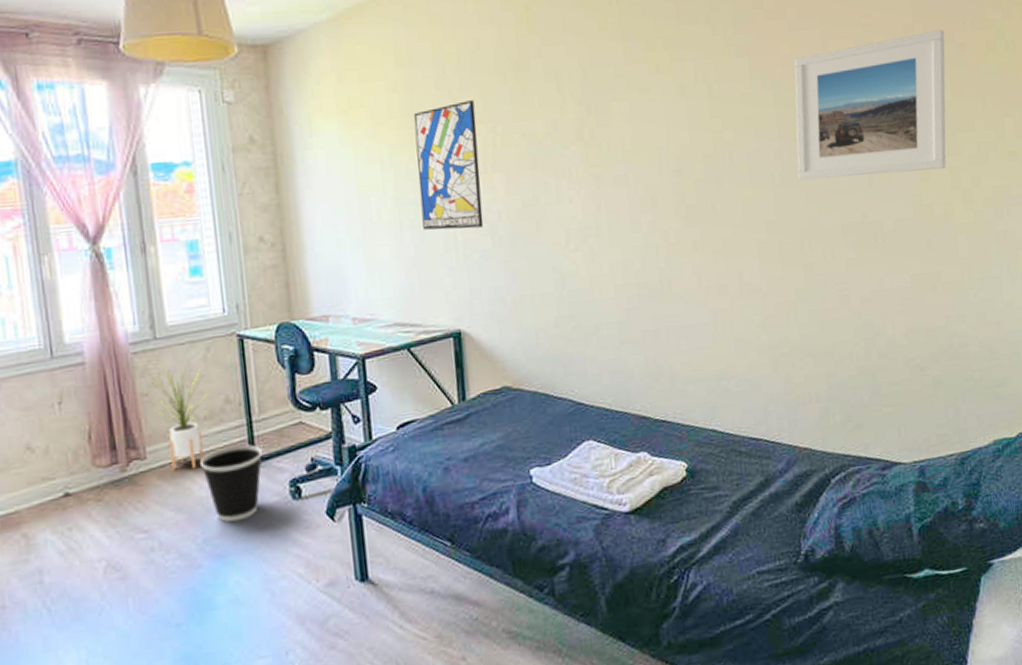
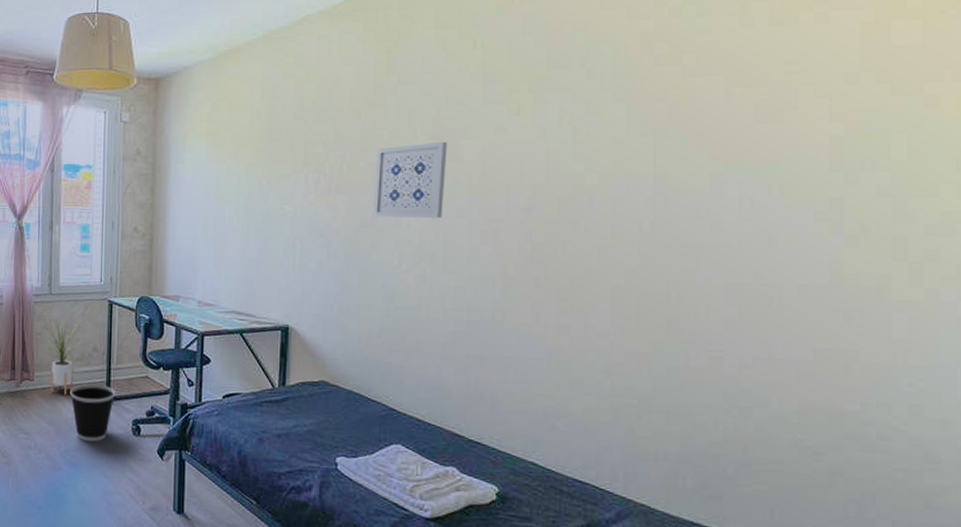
wall art: present [413,100,484,230] -> none [267,131,327,241]
wall art: none [529,105,602,195] -> present [373,141,448,218]
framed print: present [794,30,947,180] -> none [672,80,907,236]

